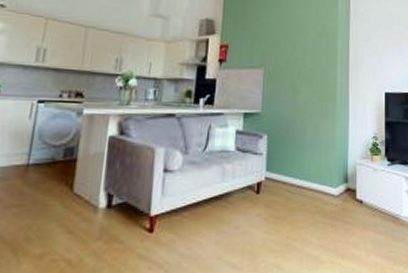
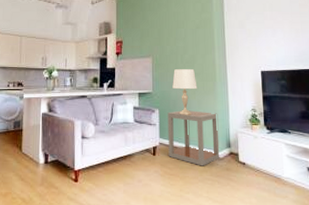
side table: none [275,136,336,206] -> present [167,110,220,166]
lamp: none [286,85,315,142] -> present [172,69,198,115]

